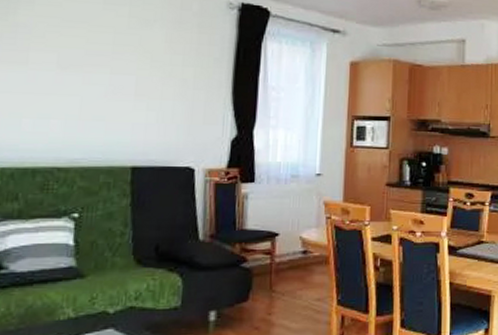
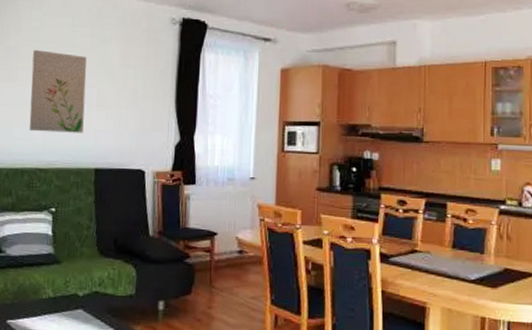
wall art: none [43,29,123,126] -> present [29,50,87,133]

